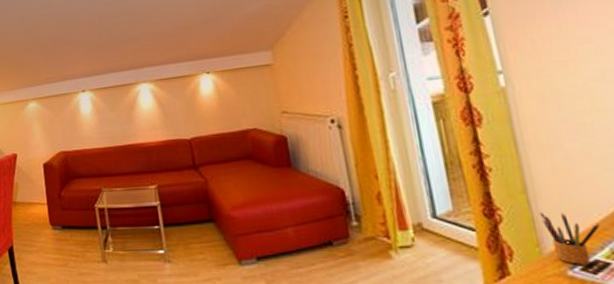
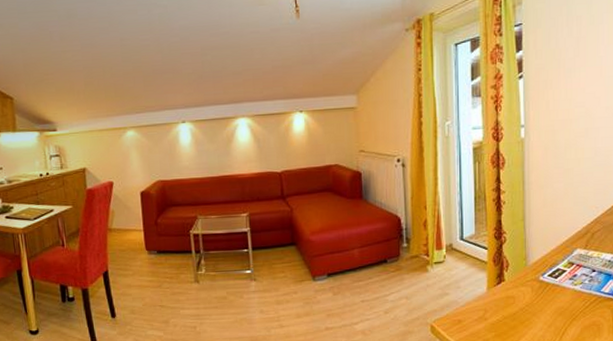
pencil box: present [539,212,601,265] -> none [530,235,565,272]

